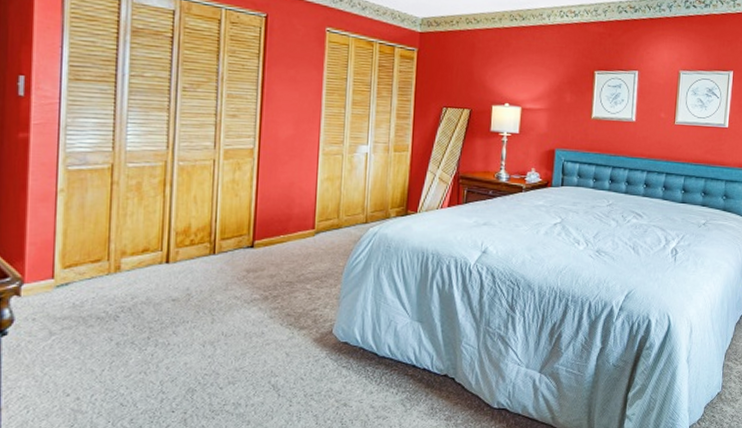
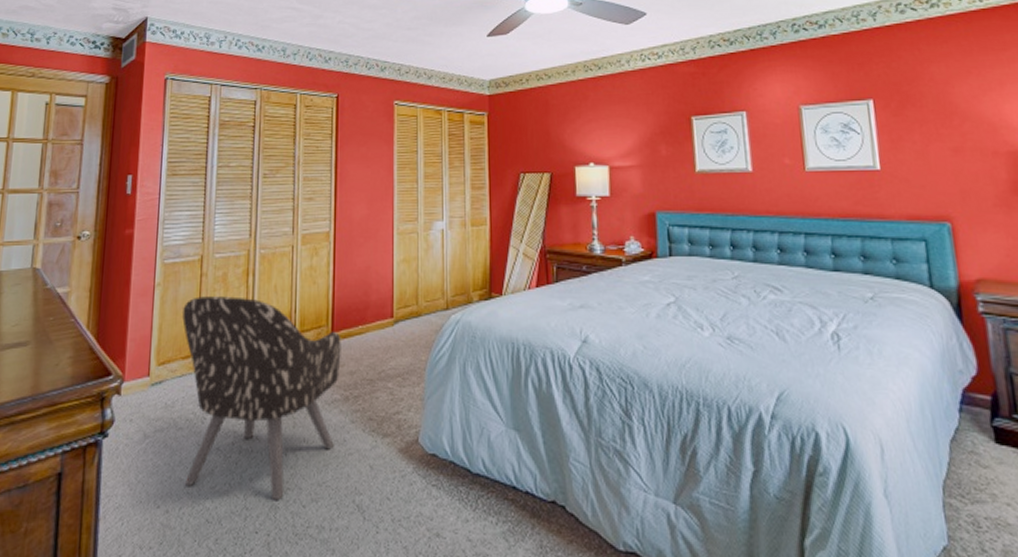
armchair: none [91,204,263,385] -> present [182,296,341,501]

